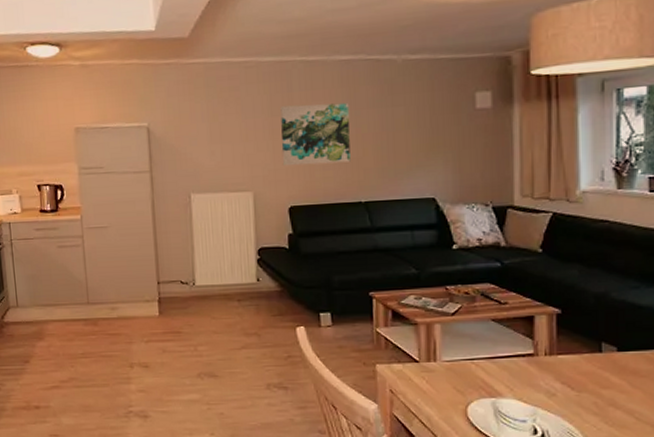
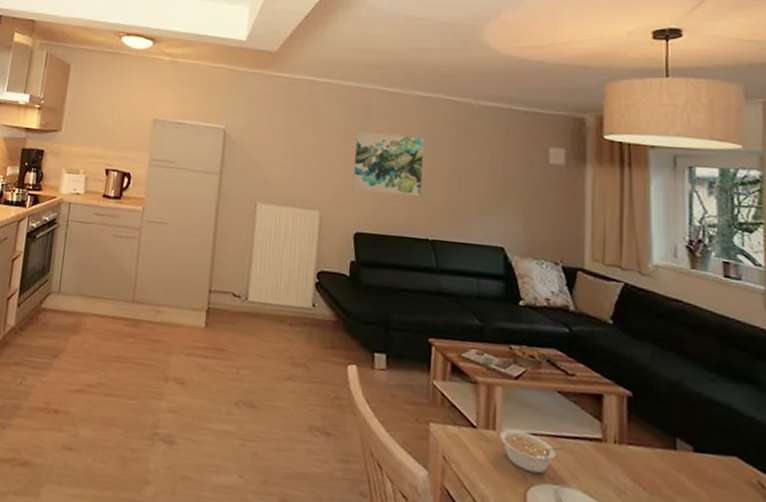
legume: none [440,358,500,391] -> present [500,428,565,474]

